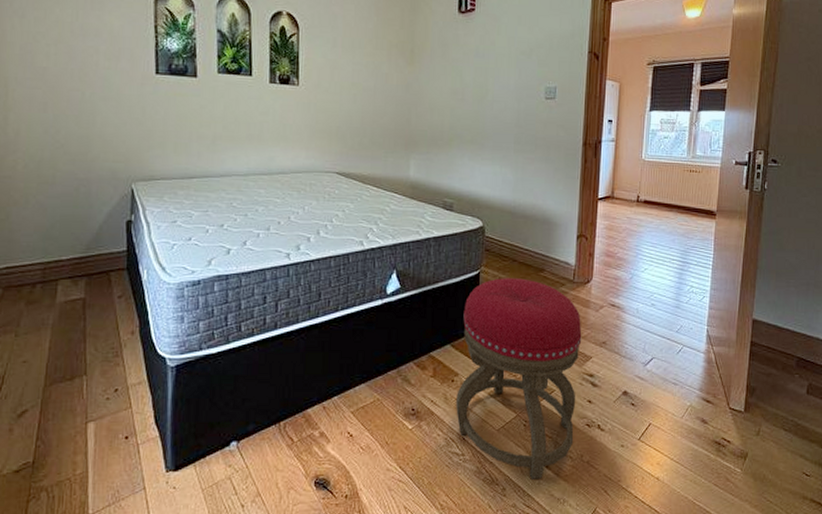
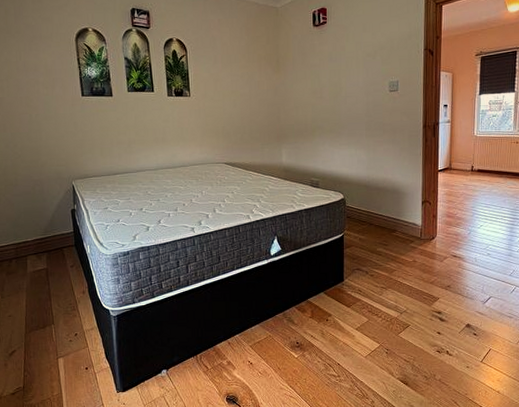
stool: present [456,278,582,479] -> none [331,238,430,394]

